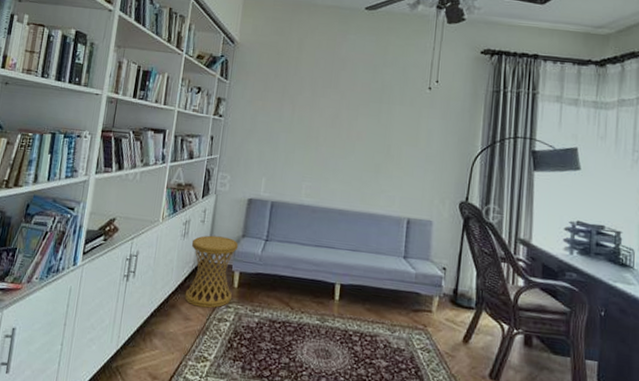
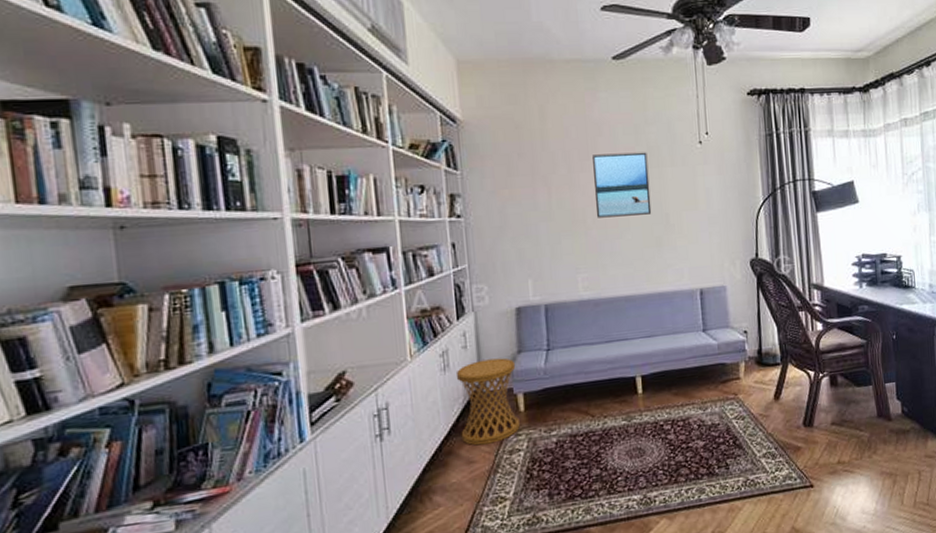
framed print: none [328,84,381,143] -> present [592,152,652,218]

